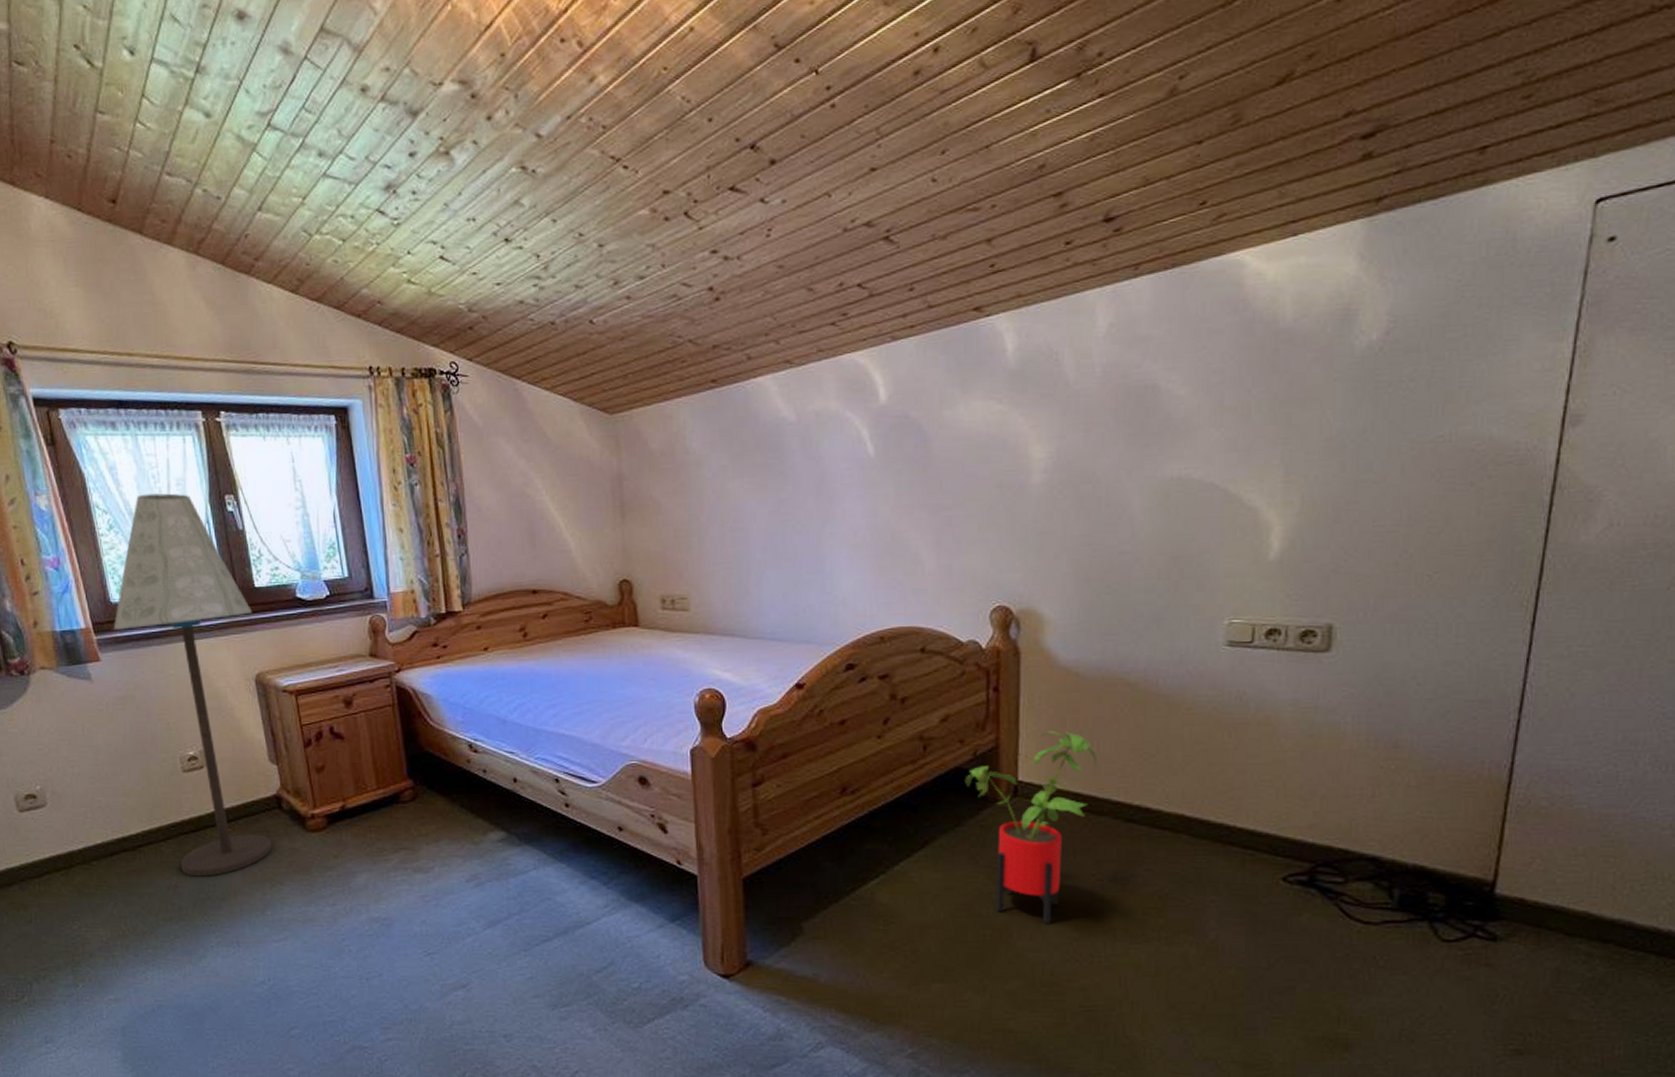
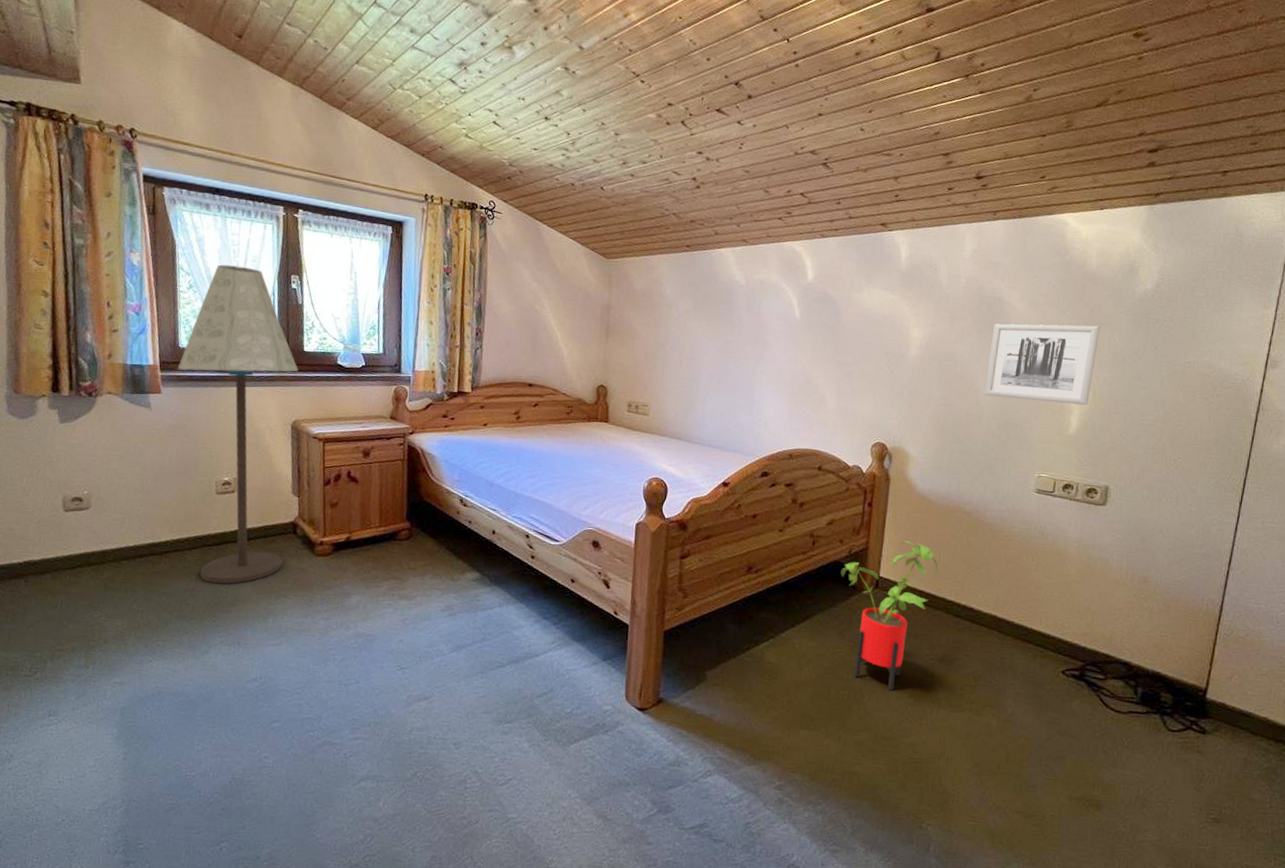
wall art: none [1143,403,1304,524] -> present [984,323,1100,406]

